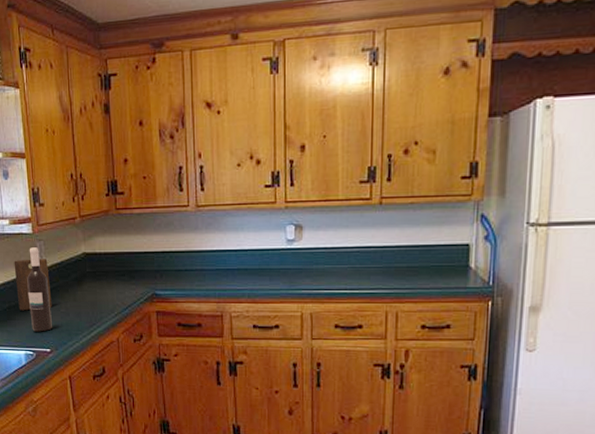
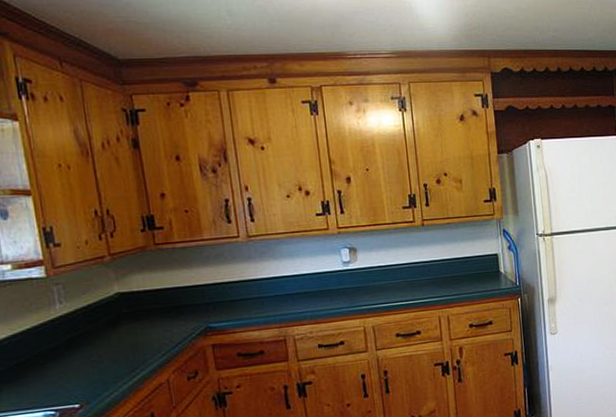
cutting board: present [14,259,52,311] -> none [21,304,79,366]
wine bottle: present [27,247,52,332] -> none [41,292,80,388]

